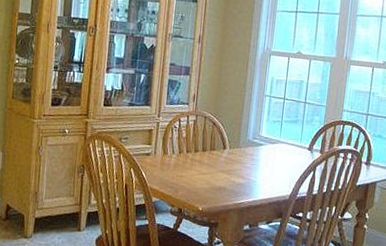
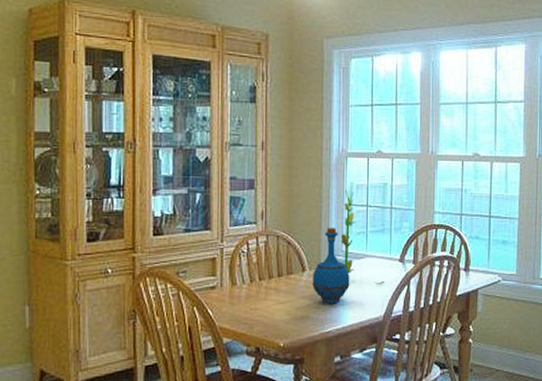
bottle: none [231,114,264,179] -> present [312,228,350,303]
plant: none [258,80,293,168] -> present [340,186,384,284]

